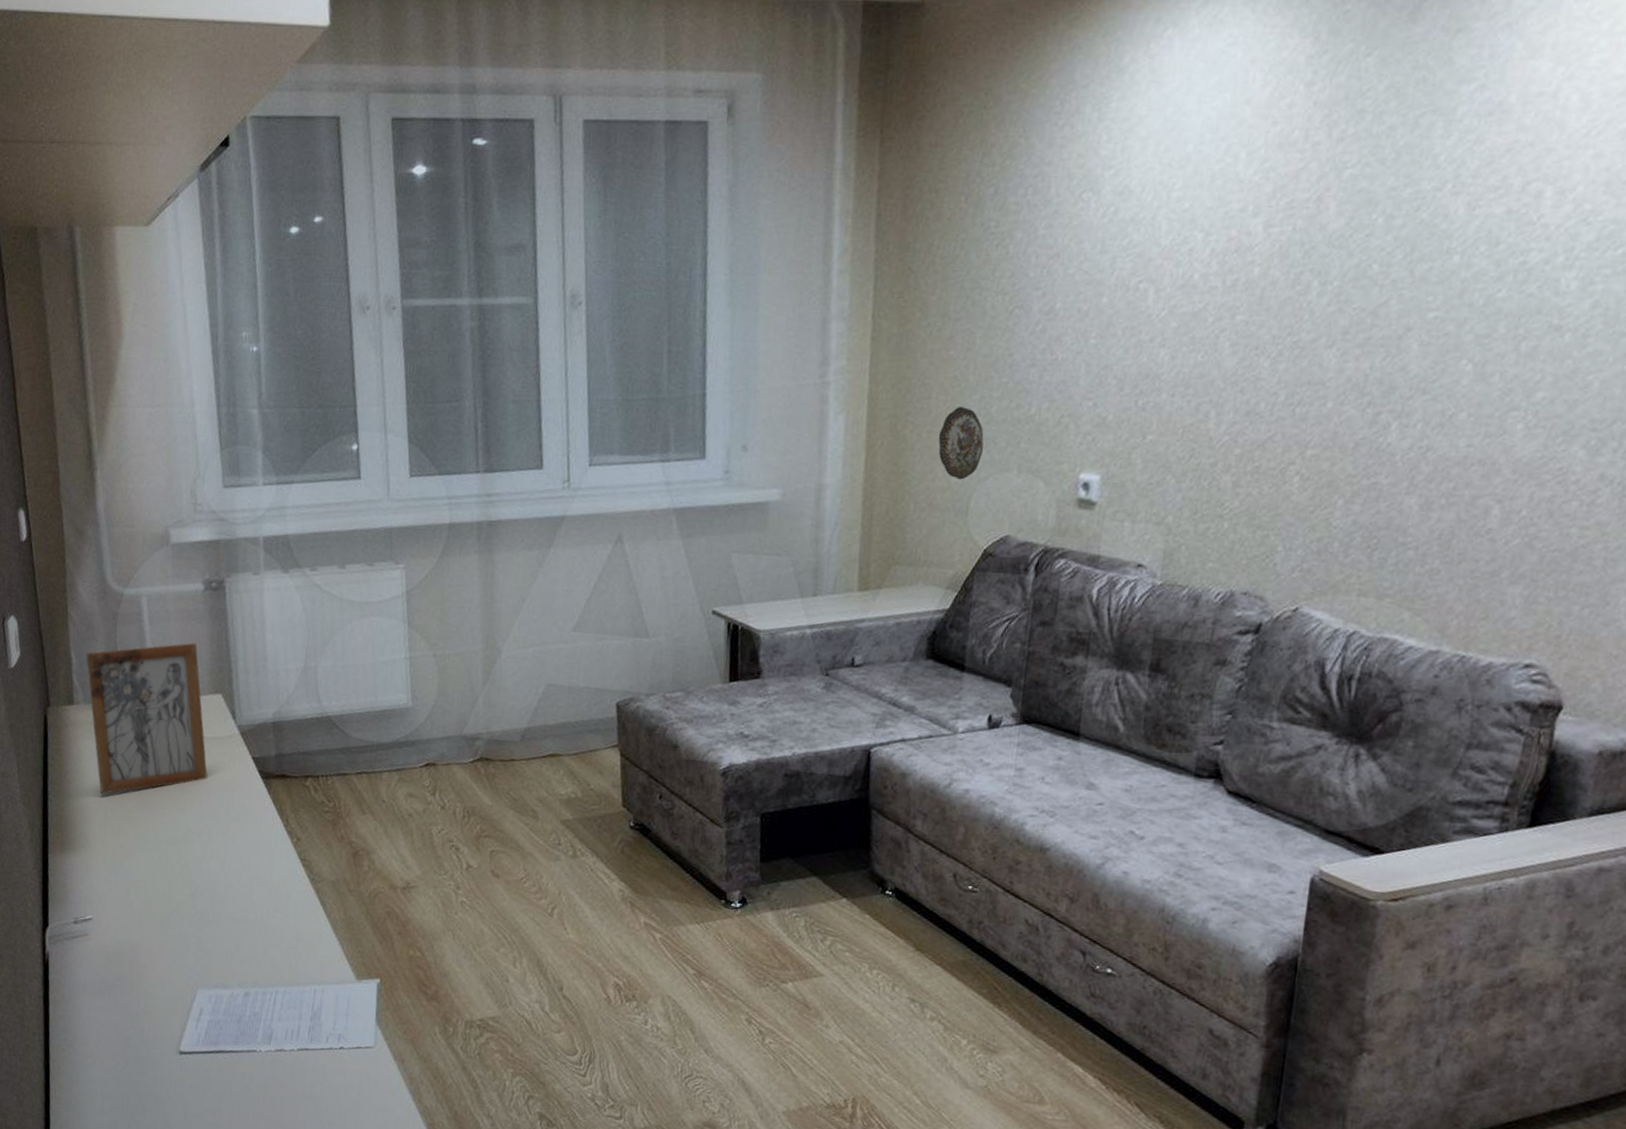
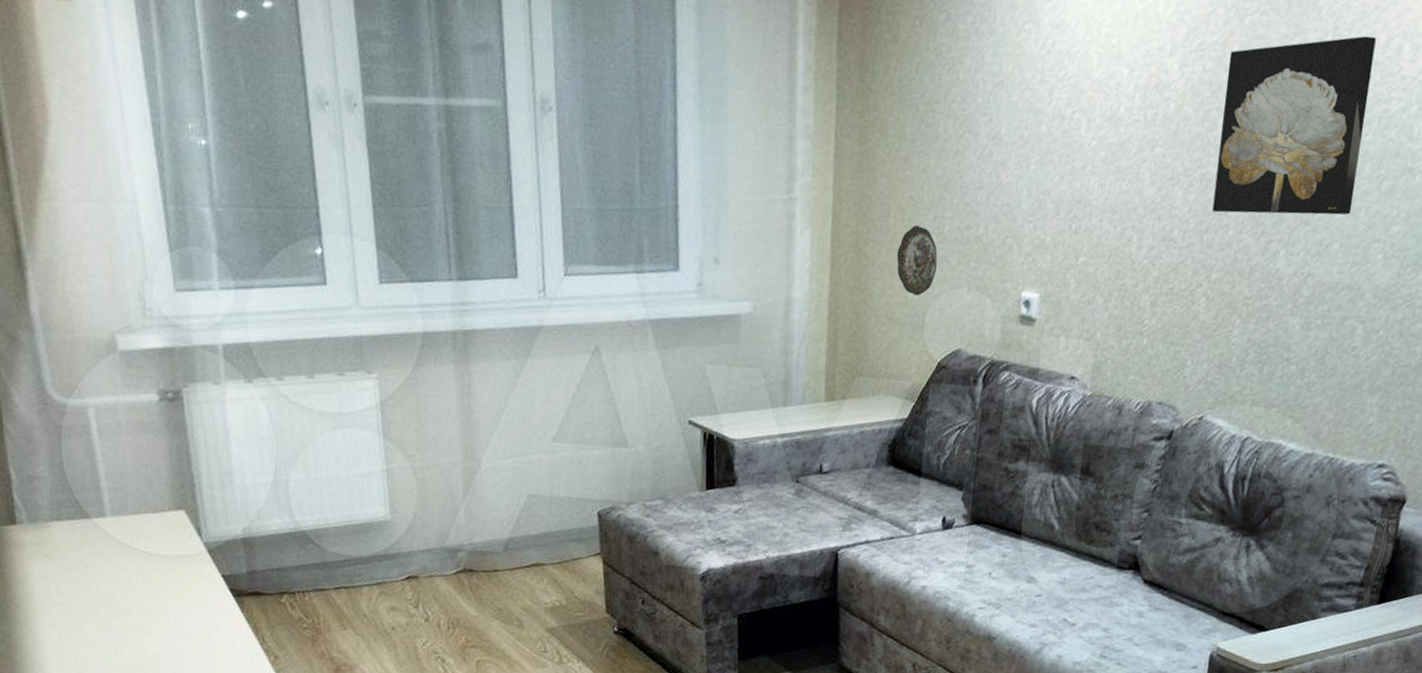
picture frame: present [86,642,208,795] -> none [27,456,173,619]
wall art: none [1306,182,1509,383] -> present [1212,36,1376,215]

